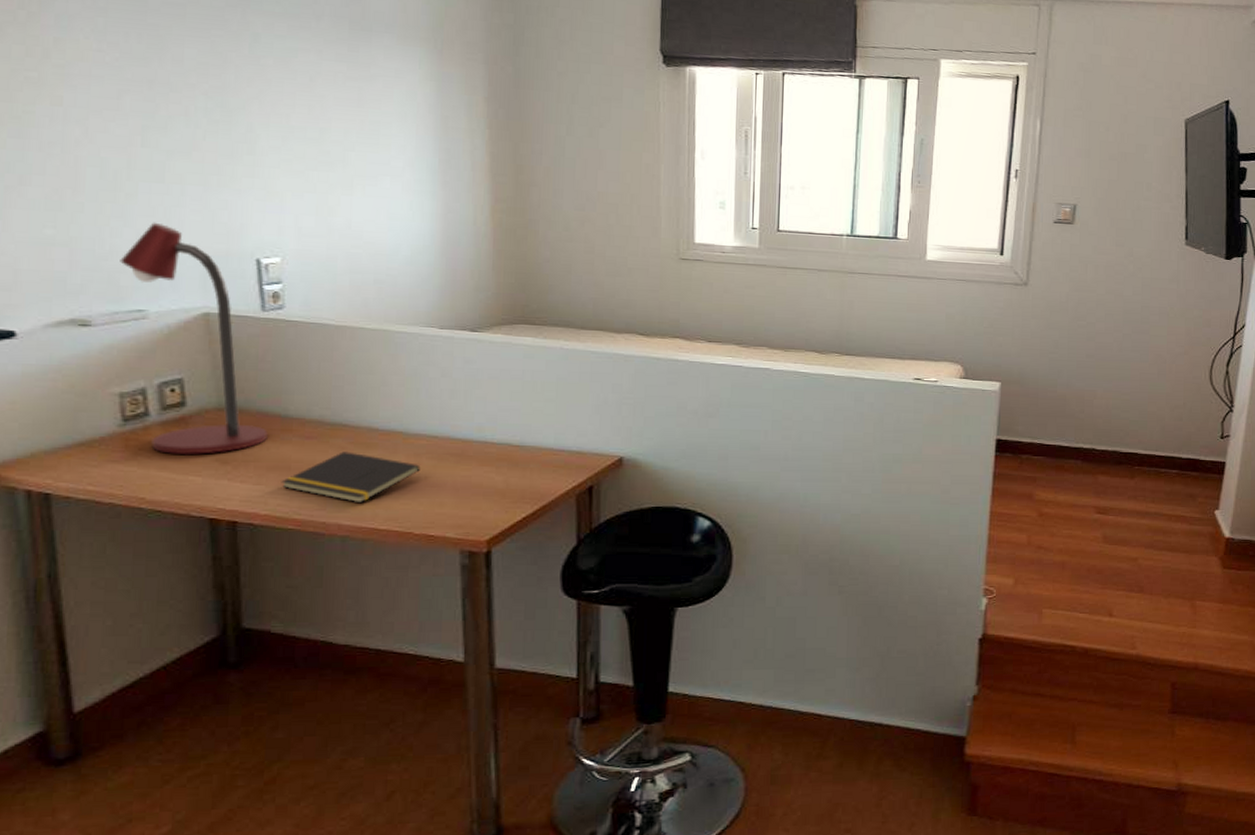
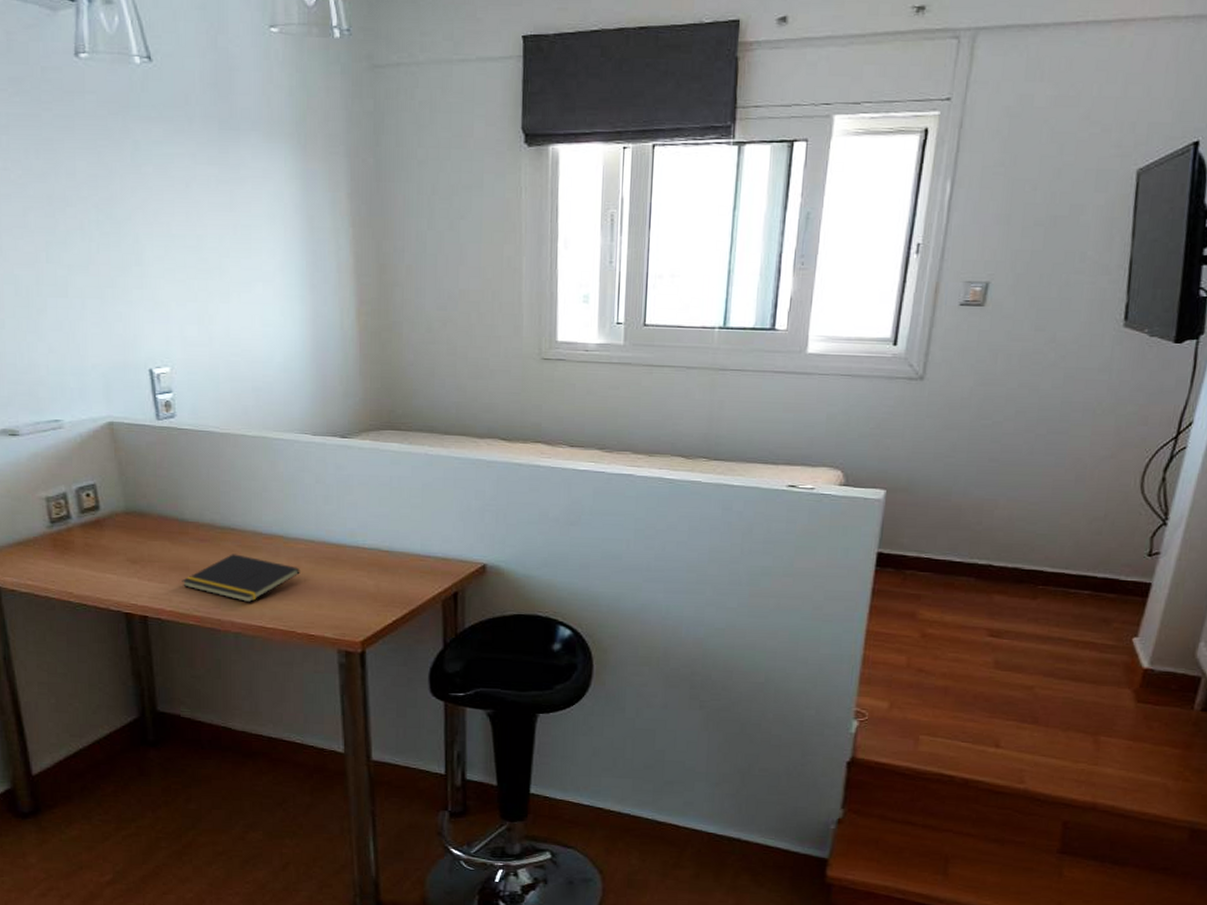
desk lamp: present [120,222,268,456] -> none [37,336,168,555]

